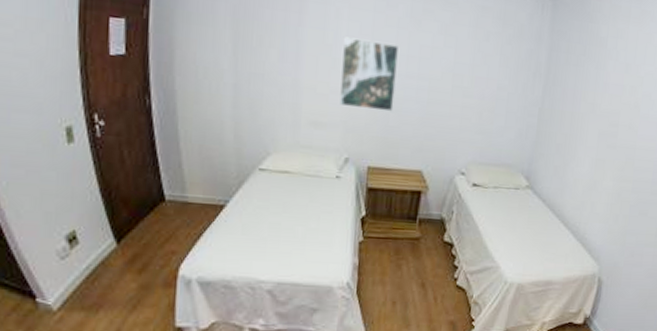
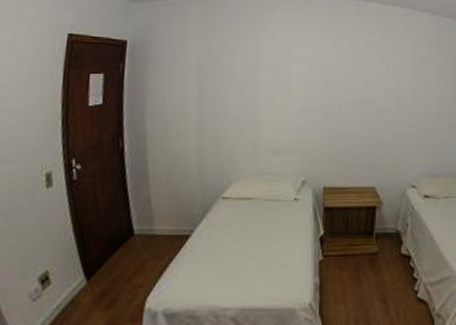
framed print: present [340,37,398,112] -> none [295,72,346,135]

